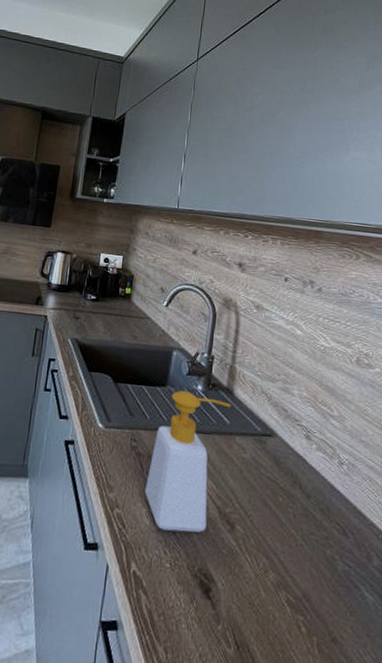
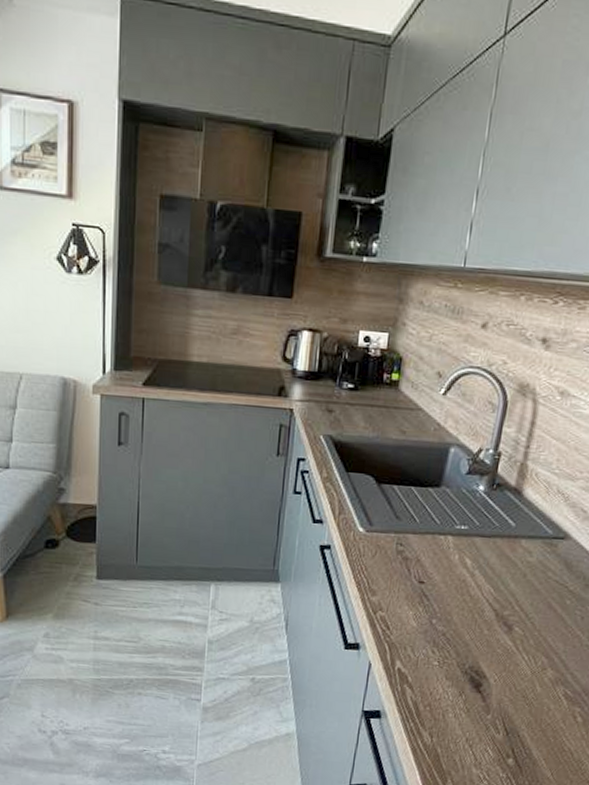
soap bottle: present [145,390,231,532] -> none [412,491,519,634]

